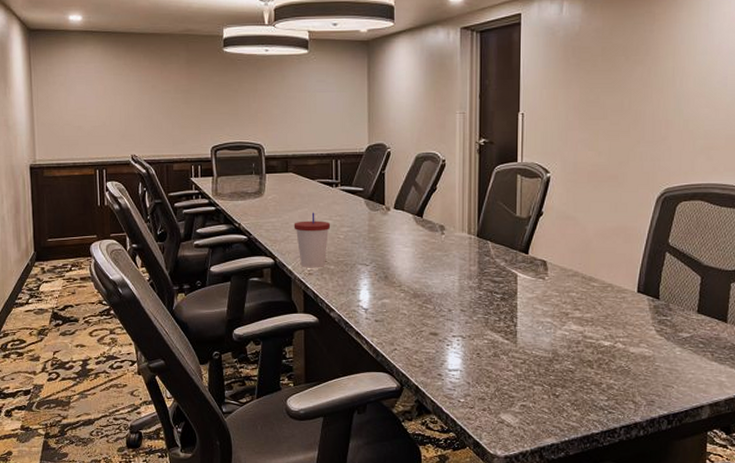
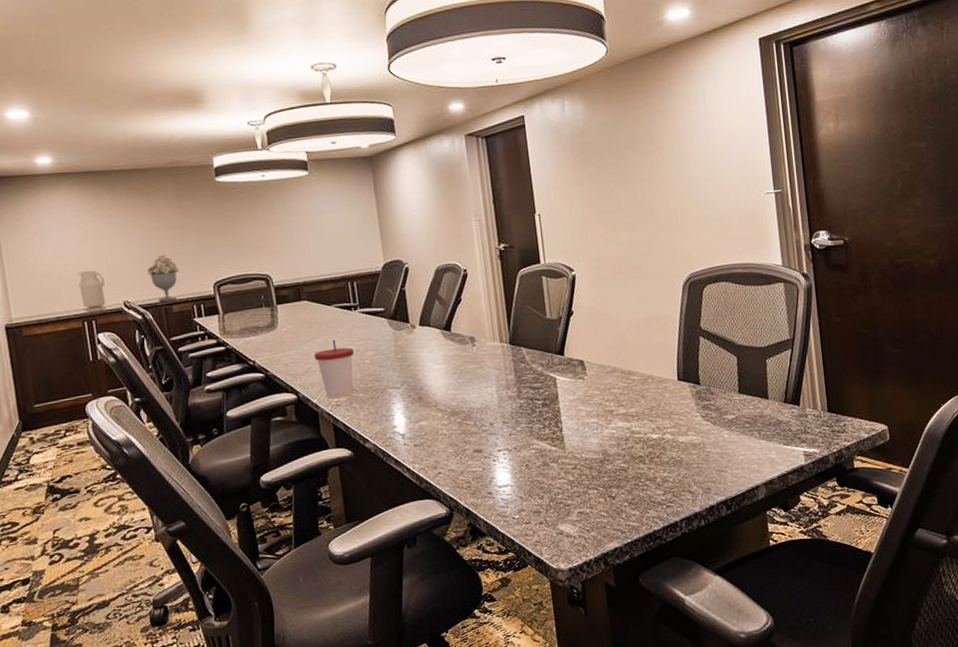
water jug: none [95,124,117,161] -> present [78,271,107,312]
bouquet: none [154,115,183,159] -> present [147,253,180,302]

